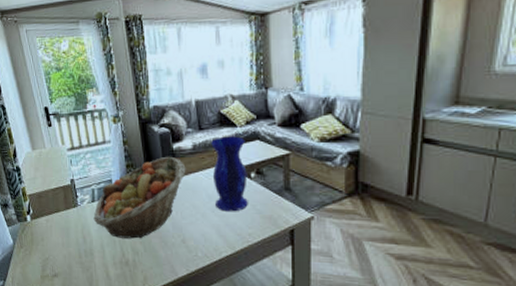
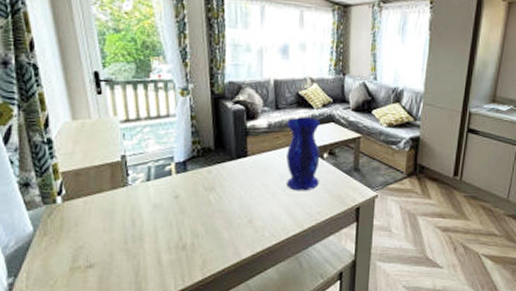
fruit basket: present [93,156,186,239] -> none [147,134,259,221]

